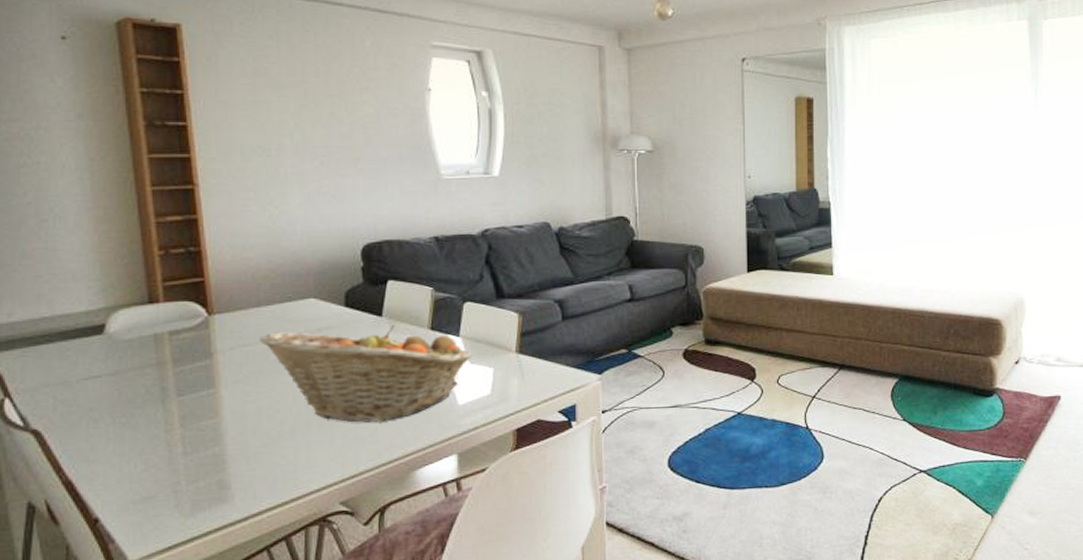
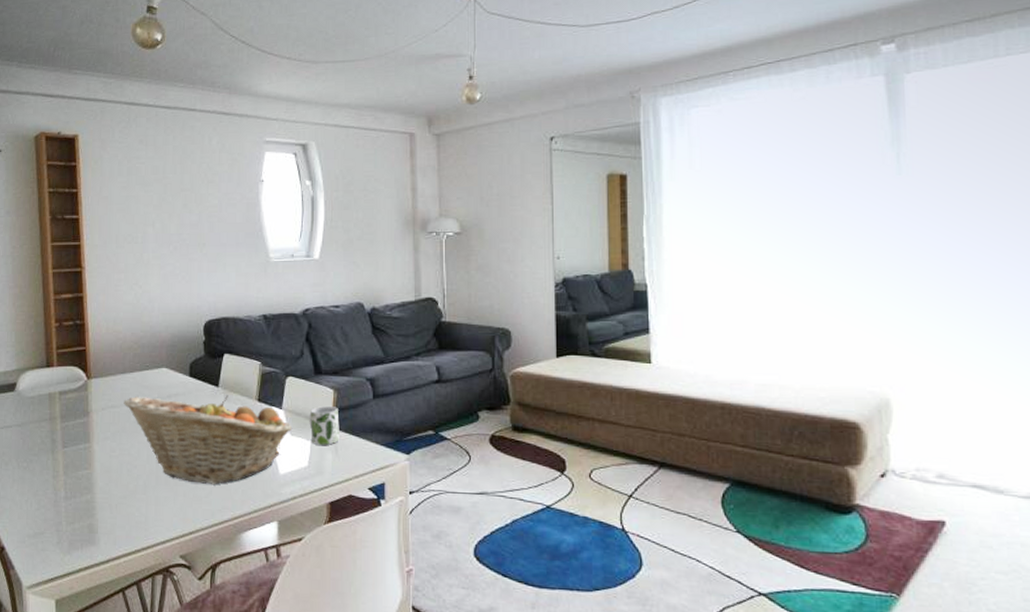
mug: none [491,331,526,371] -> present [309,406,340,445]

